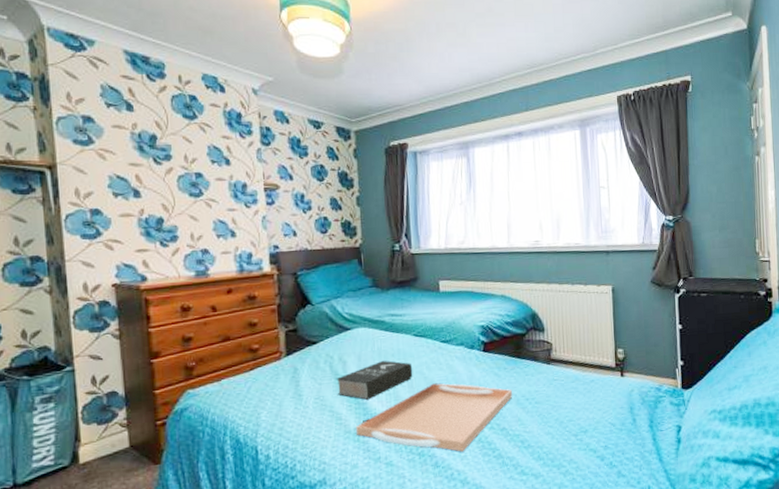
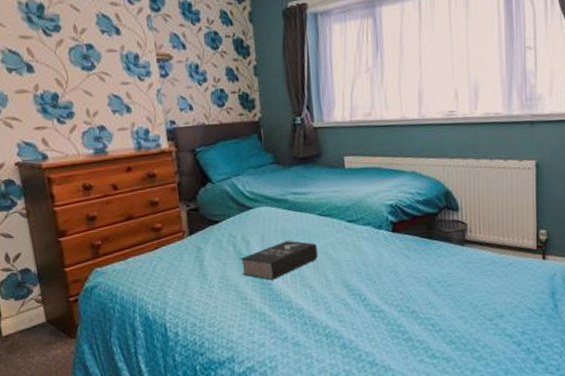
serving tray: present [356,383,513,452] -> none [262,264,424,334]

